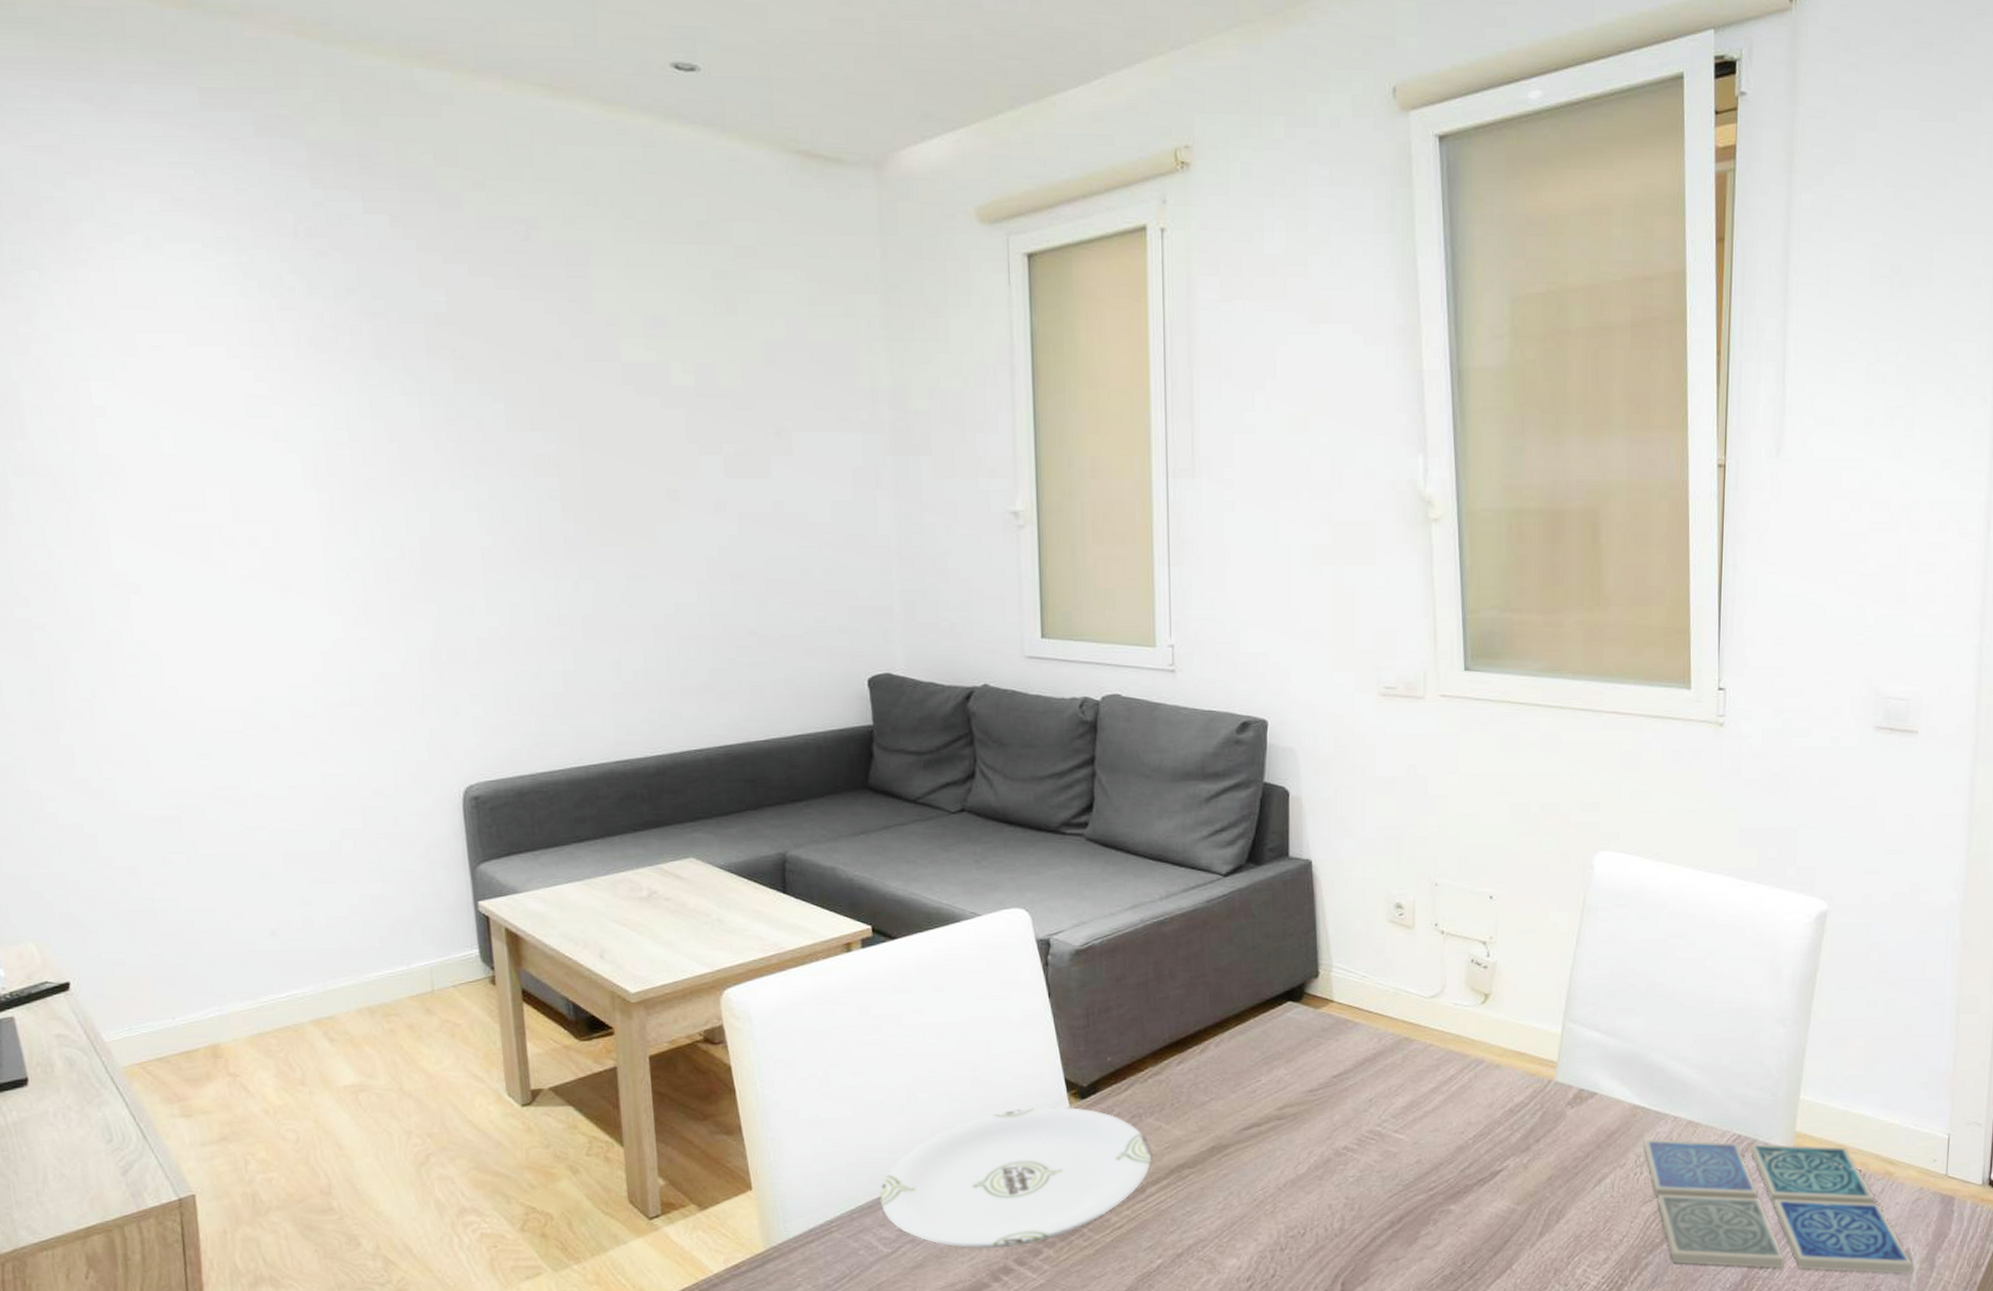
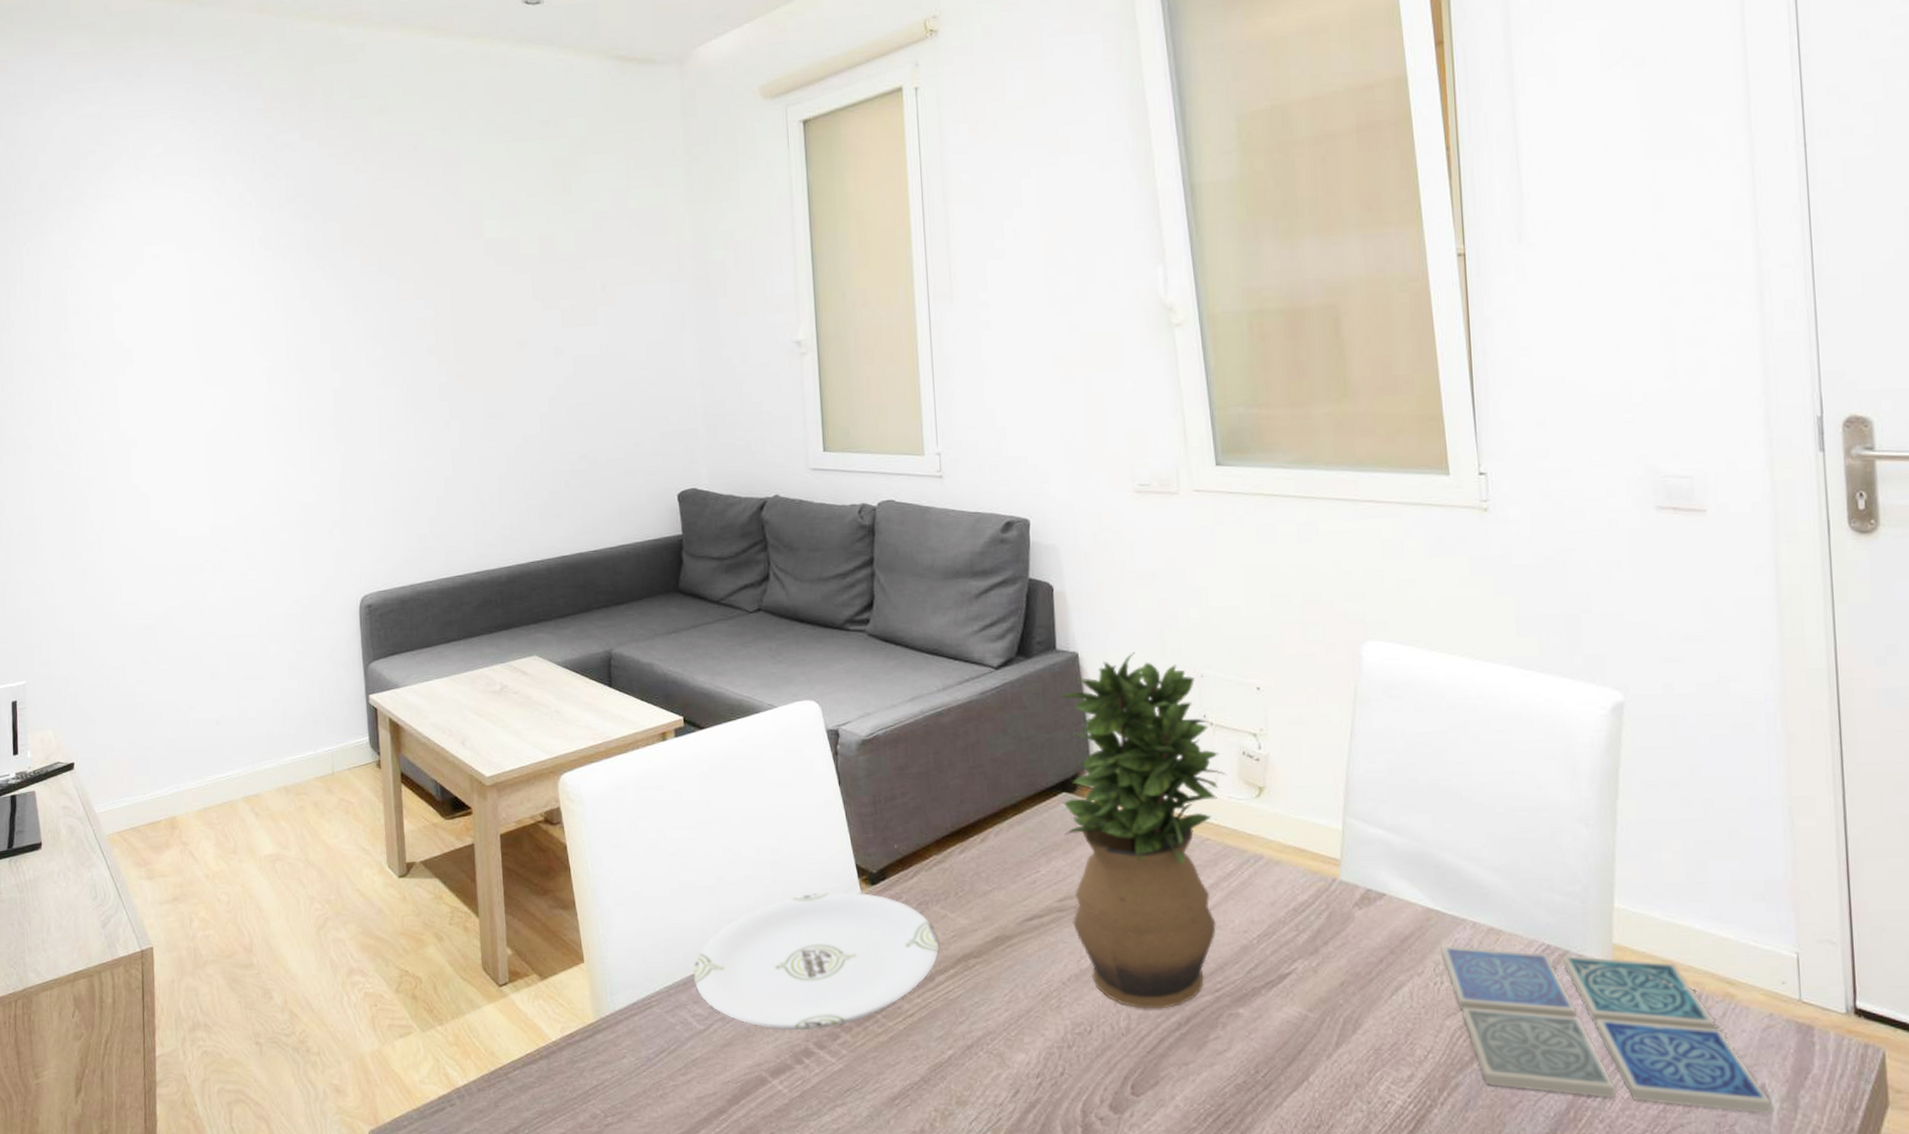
potted plant: none [1288,860,1455,1210] -> present [1059,652,1227,1009]

